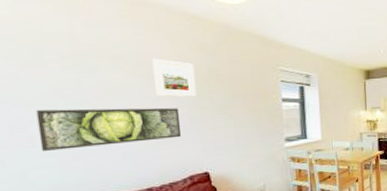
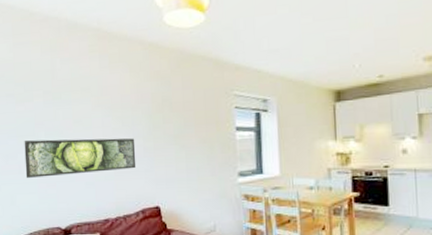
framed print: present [152,58,197,97] -> none [114,89,151,127]

